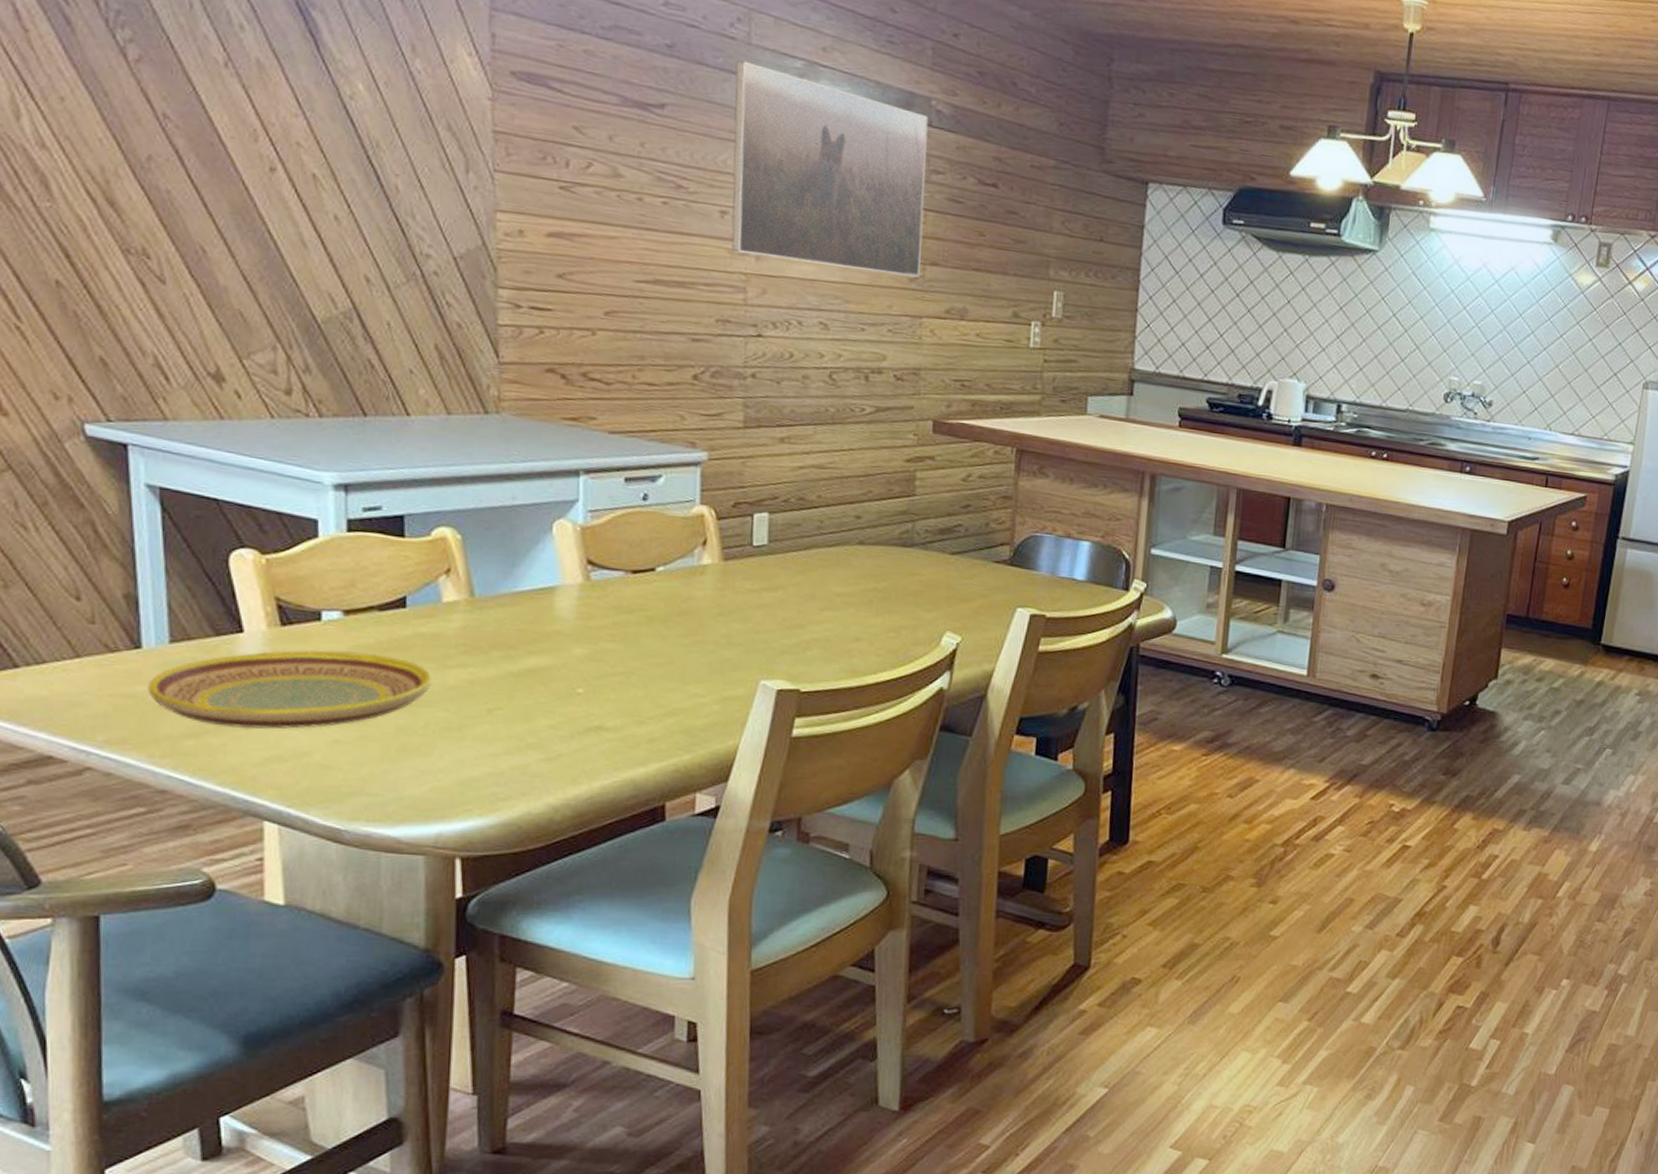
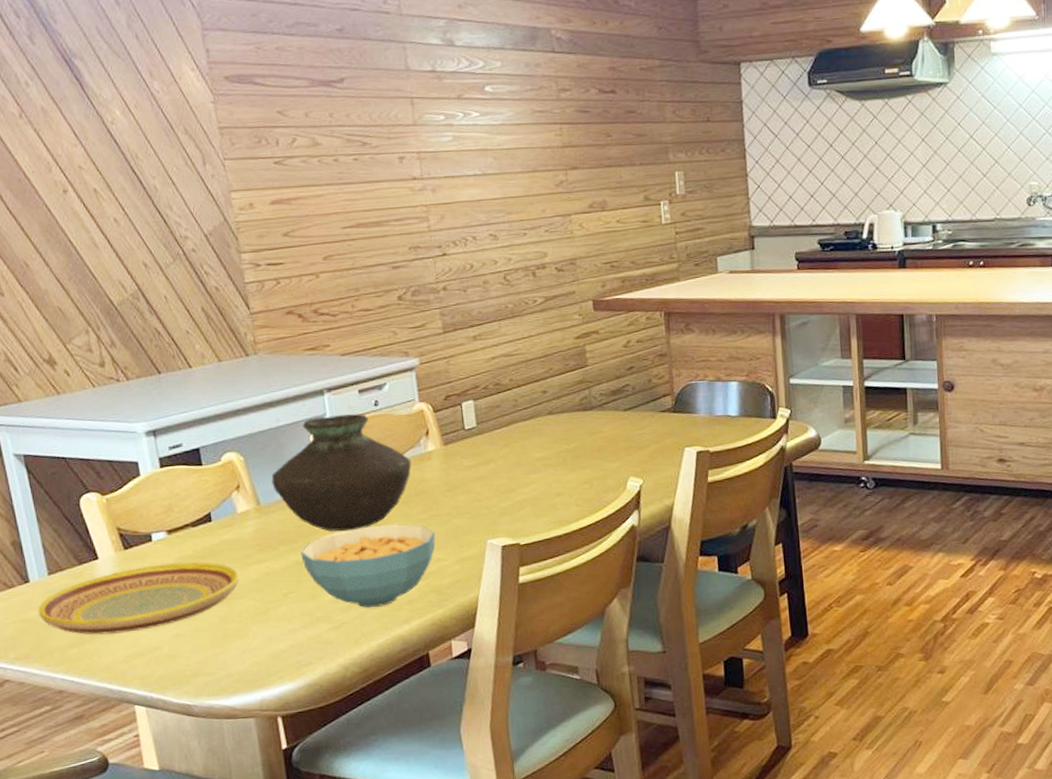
vase: none [494,502,679,645] -> present [271,414,412,532]
cereal bowl: none [518,642,695,741] -> present [301,524,436,608]
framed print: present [731,60,928,278] -> none [392,29,564,189]

